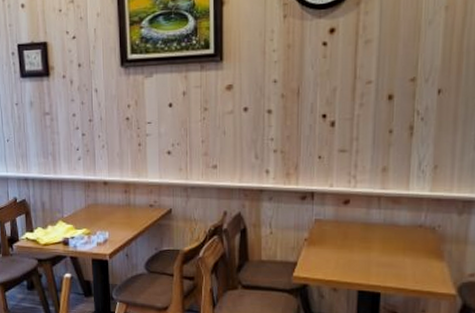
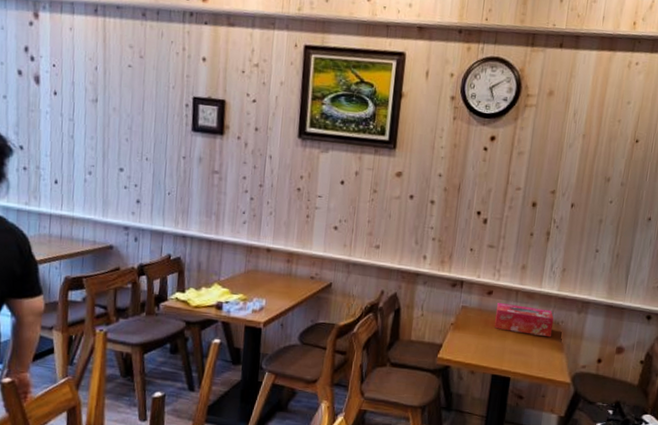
tissue box: none [355,212,429,245] -> present [494,303,554,338]

